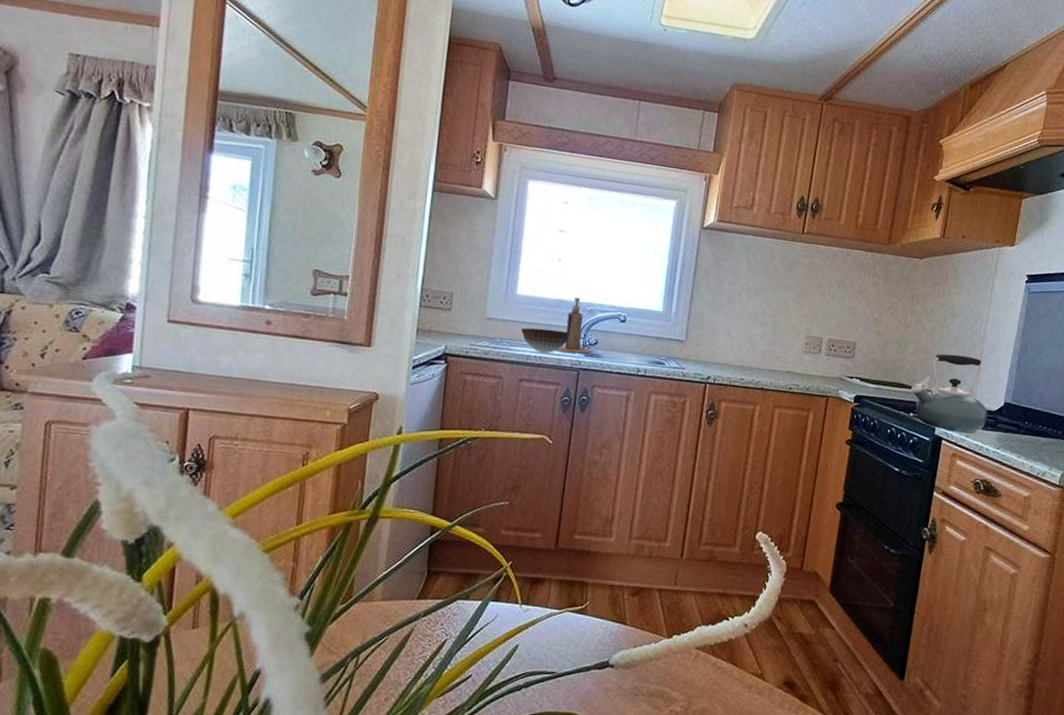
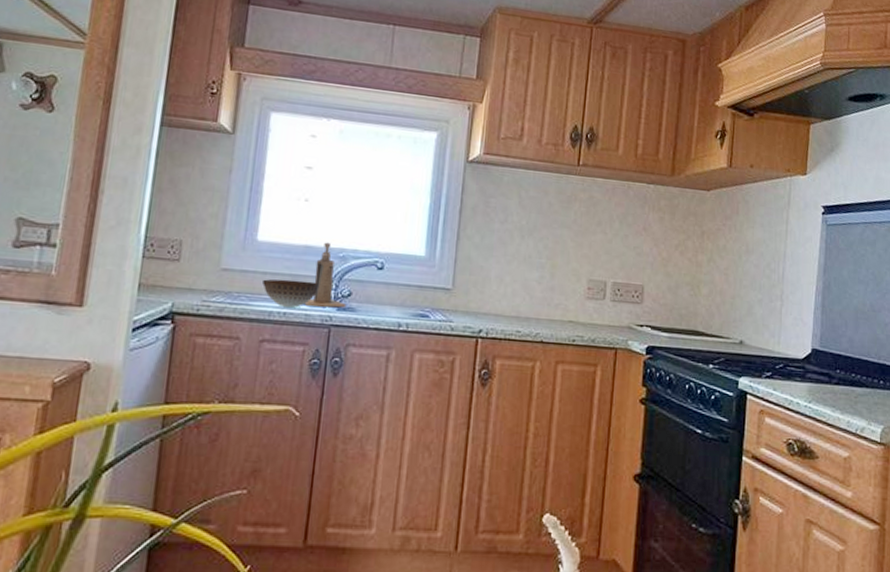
kettle: present [911,354,988,434] -> none [708,295,795,386]

